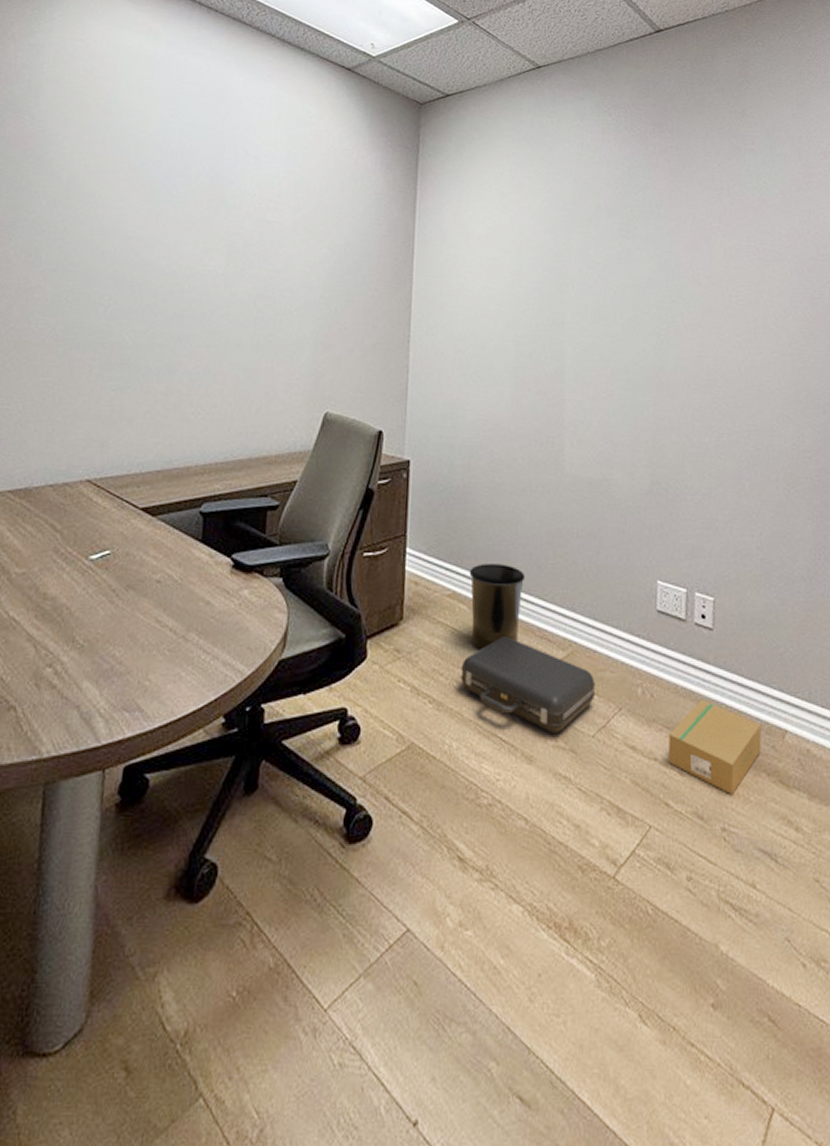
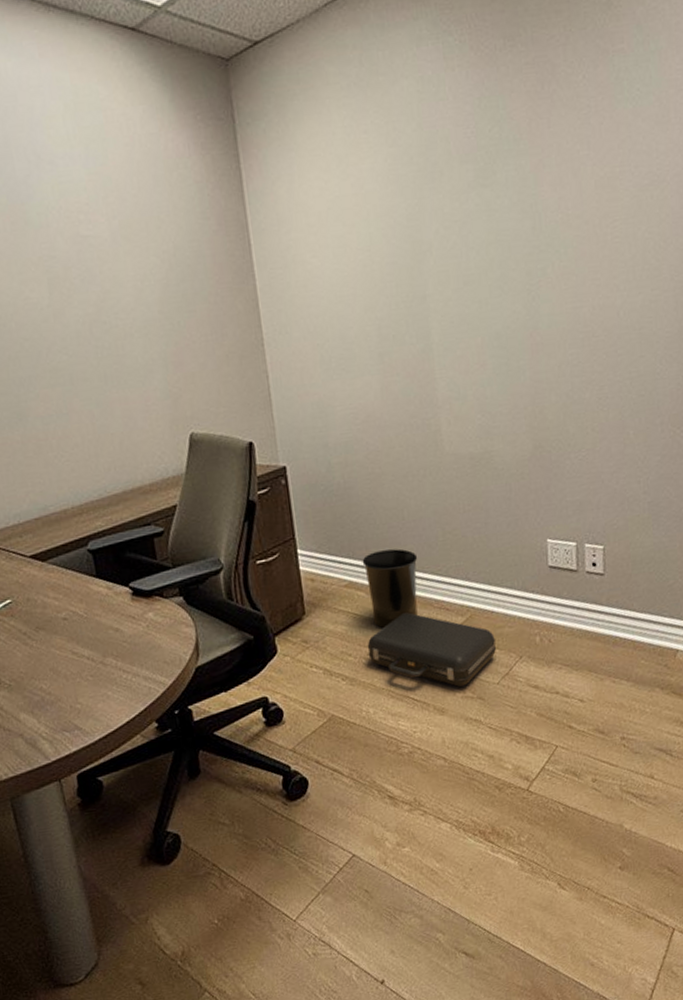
box: present [669,699,762,796] -> none [568,636,655,711]

